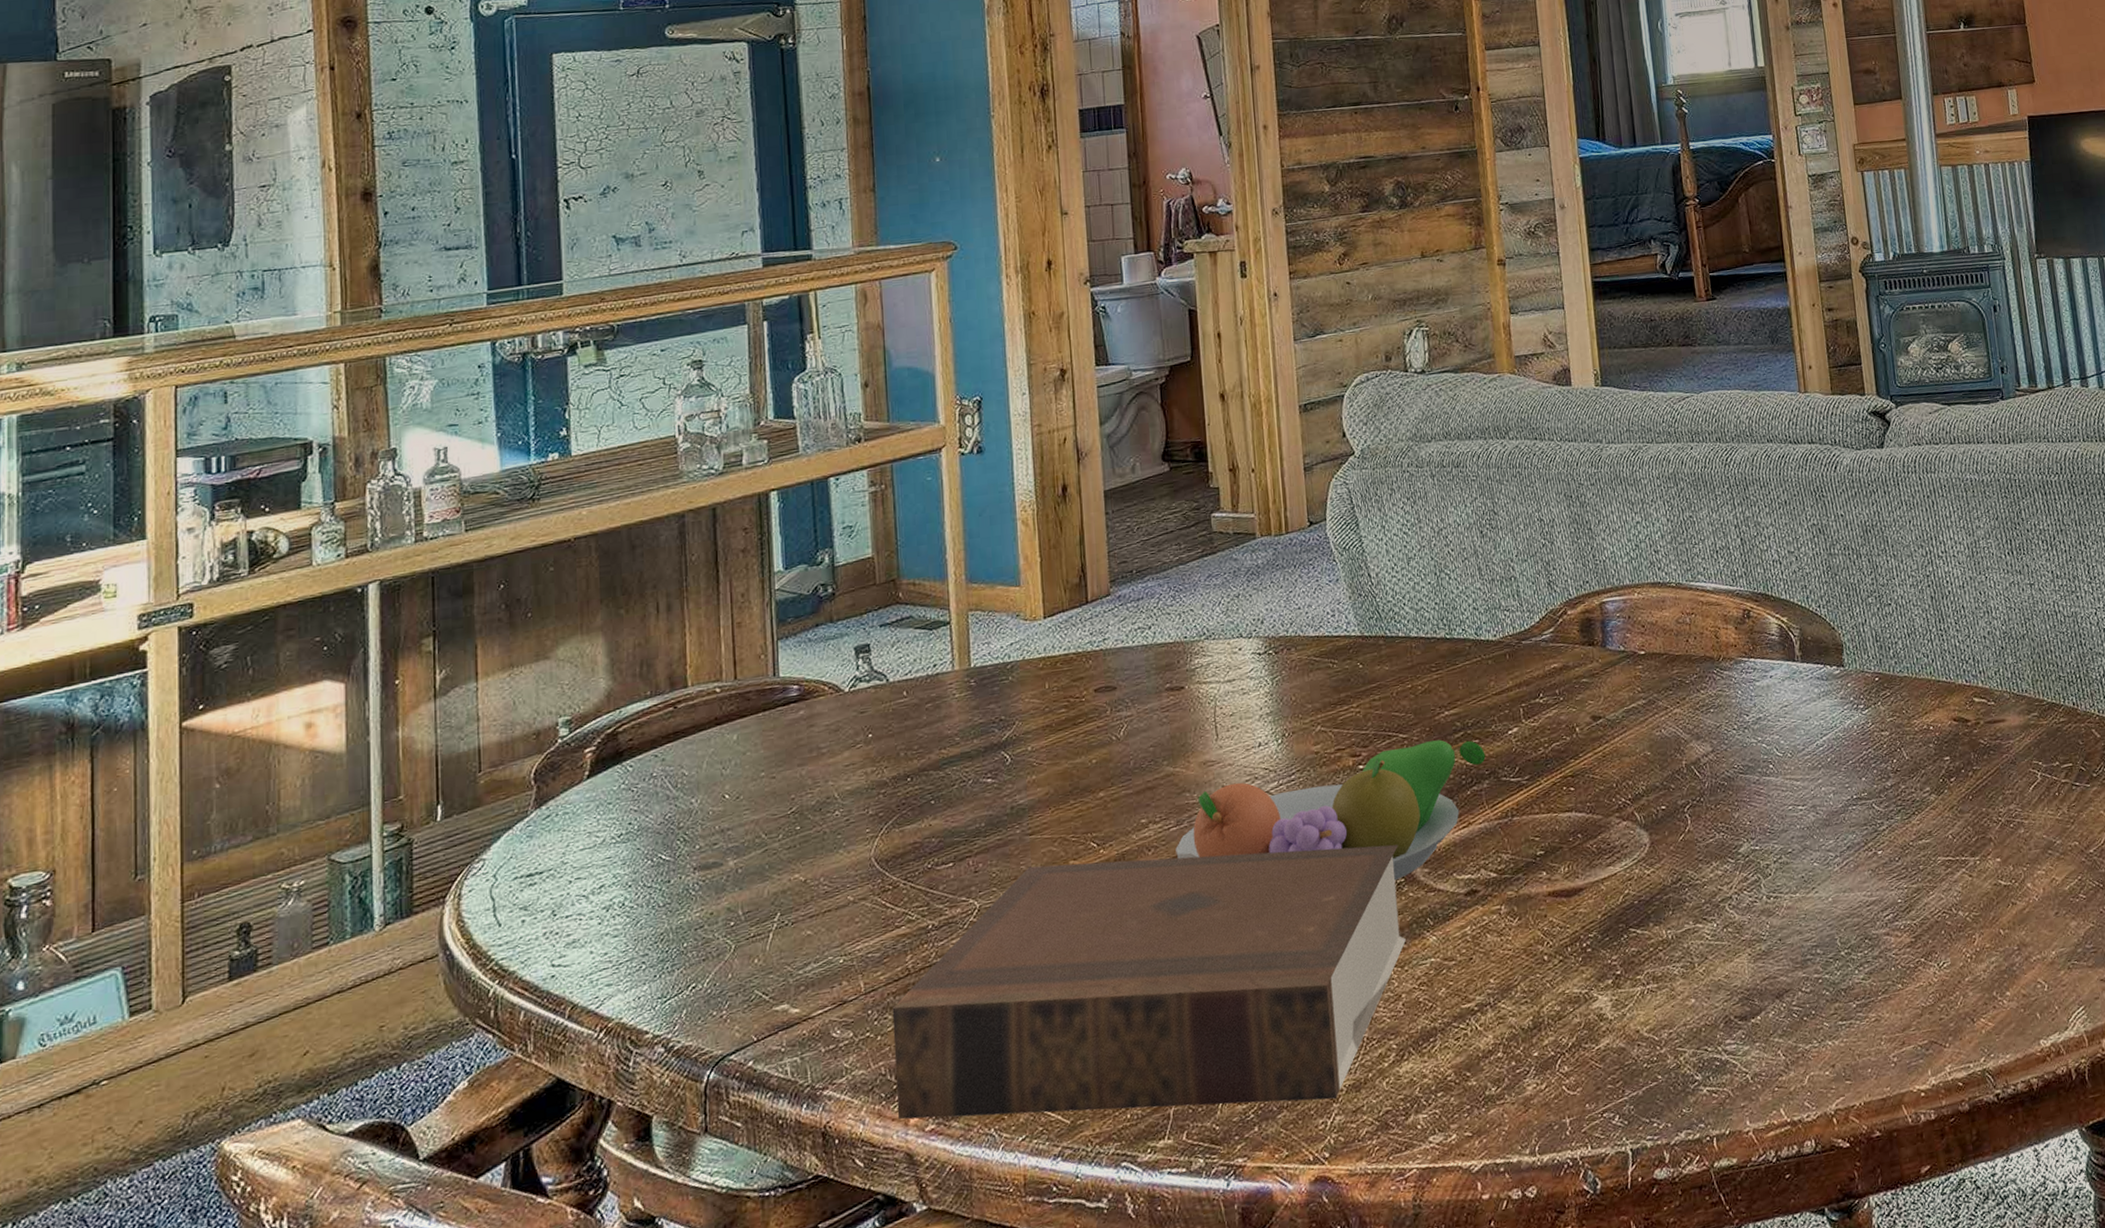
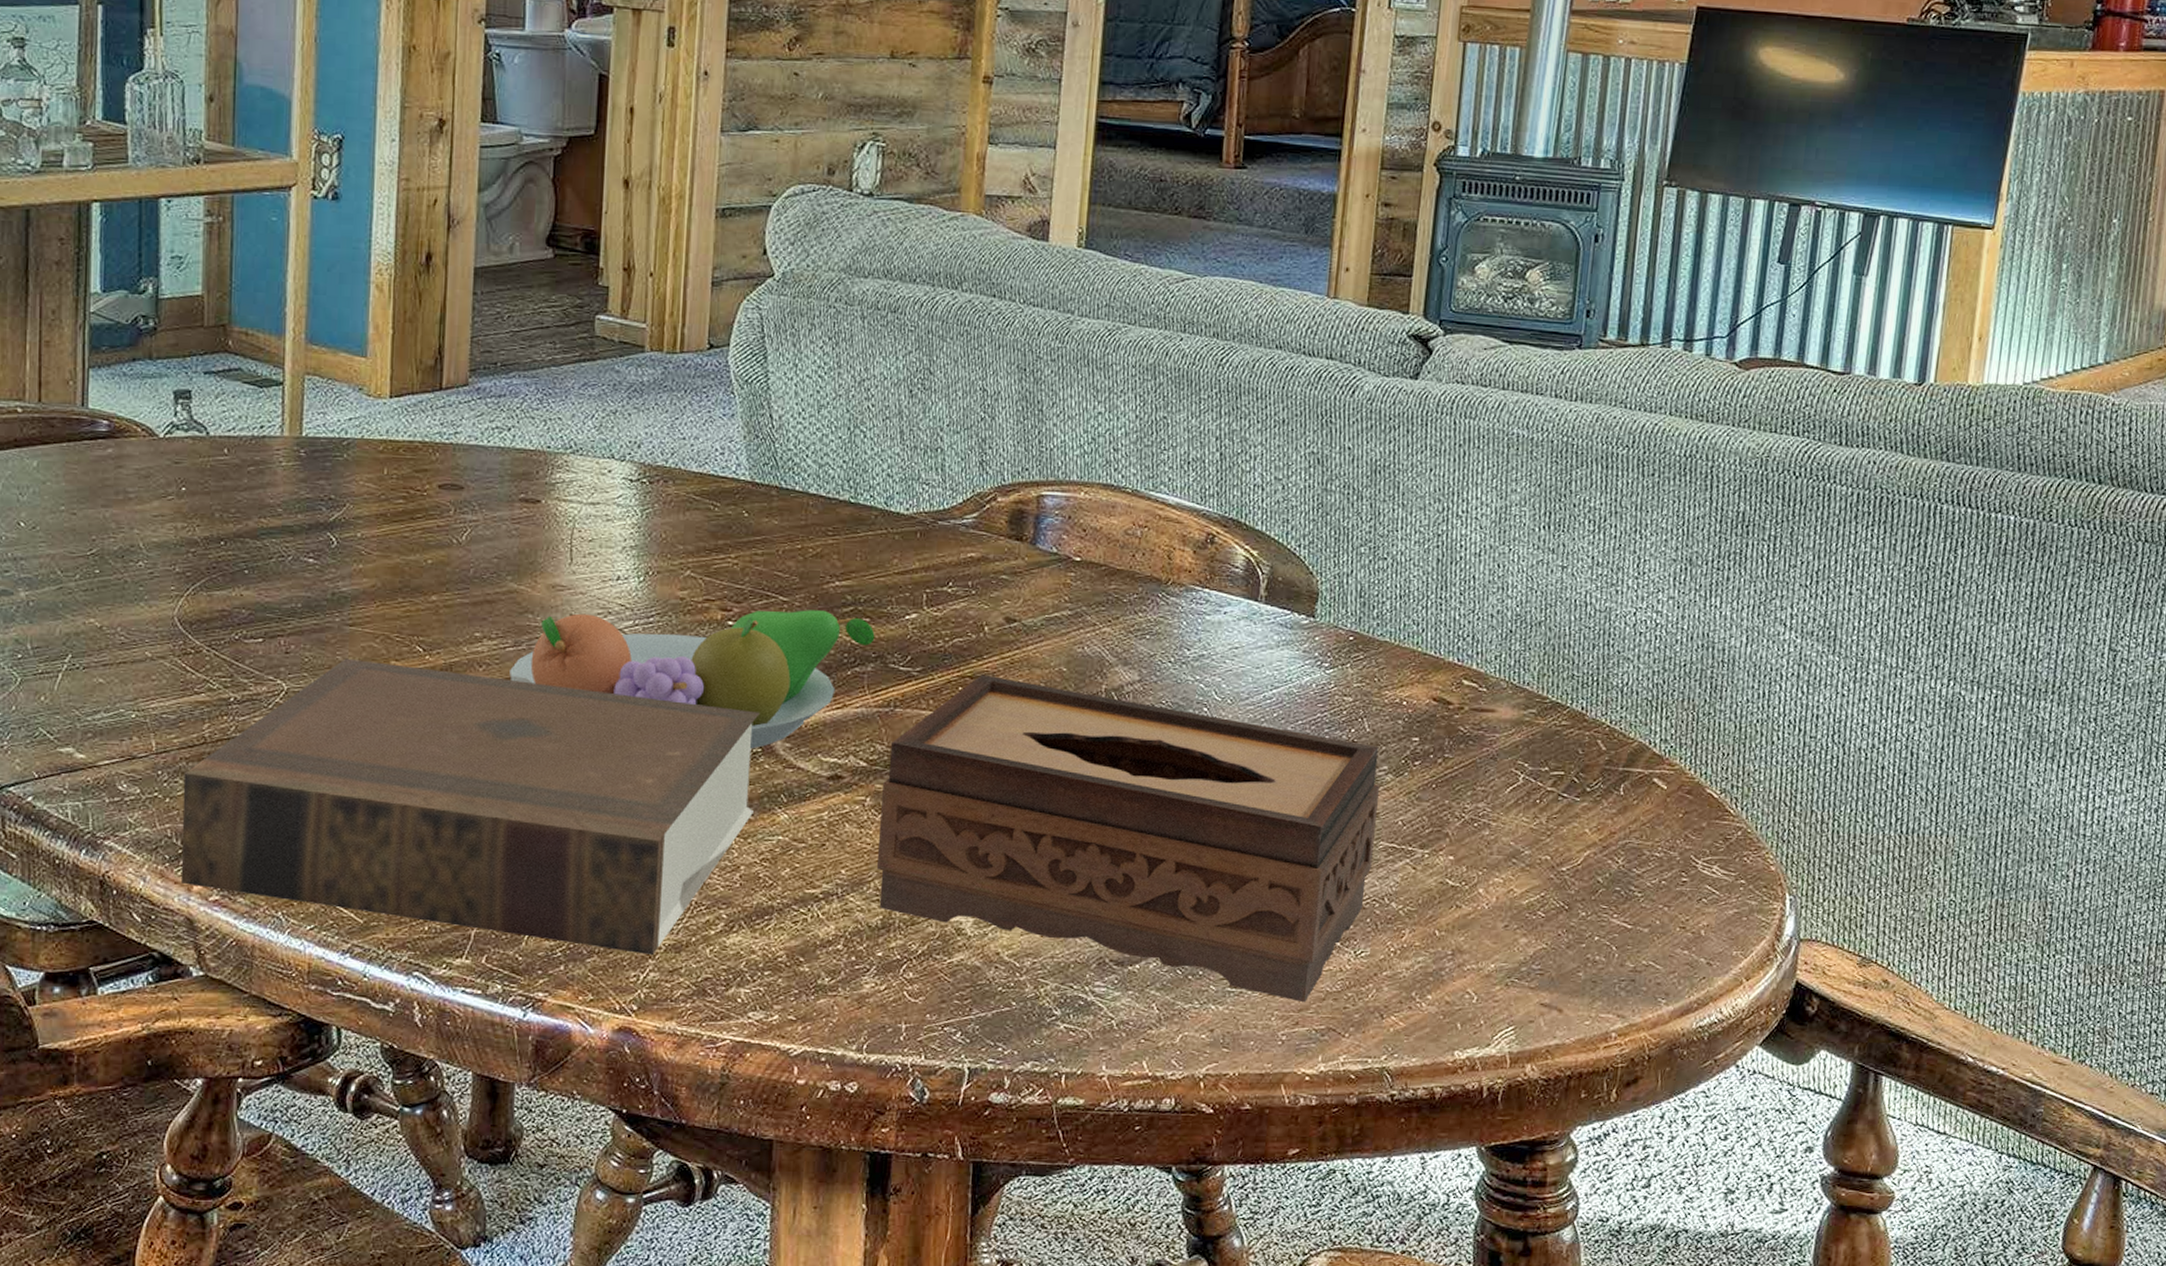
tissue box: none [1513,770,1936,1022] -> present [877,674,1379,1003]

